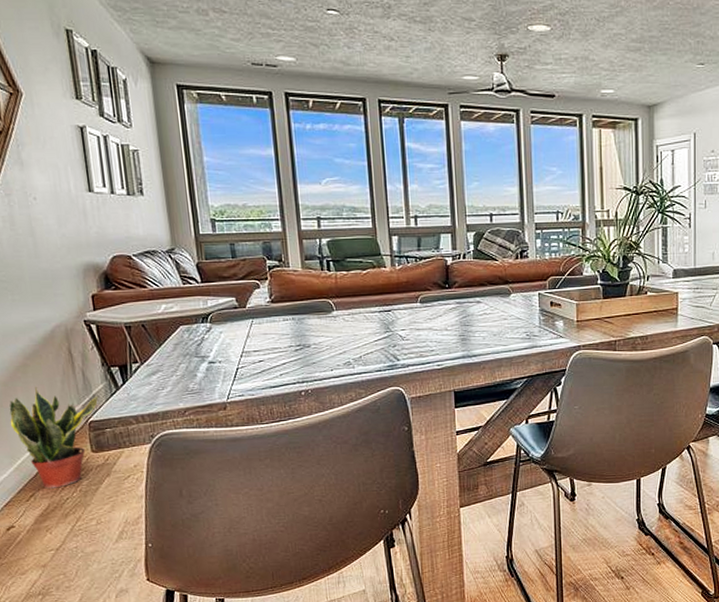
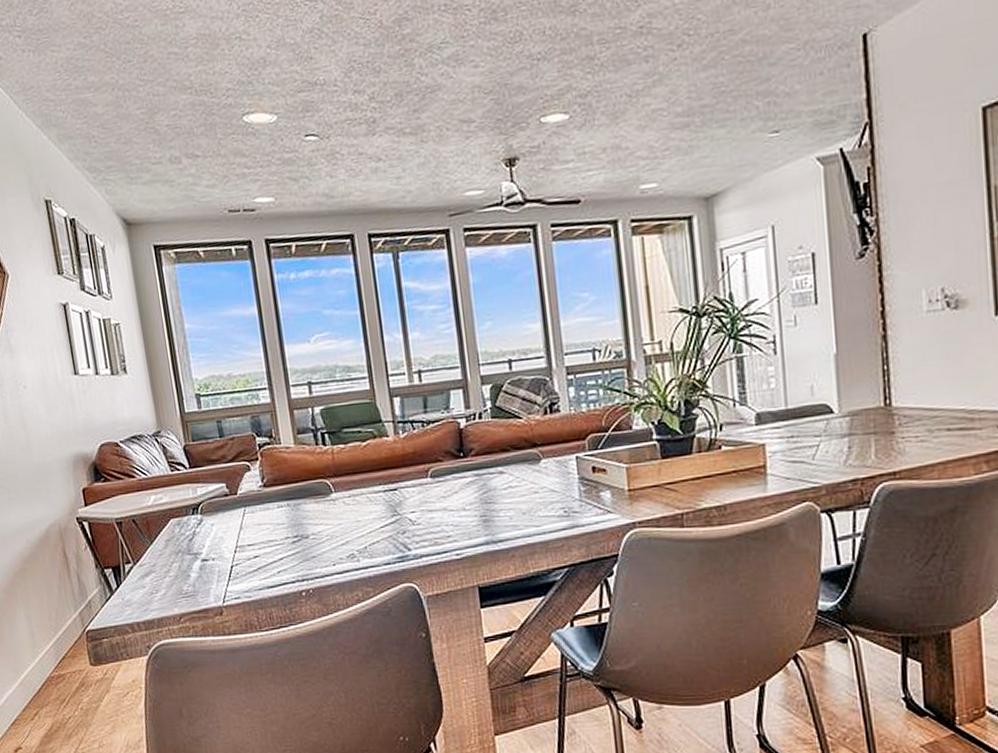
potted plant: present [9,387,99,489] -> none [11,593,94,706]

